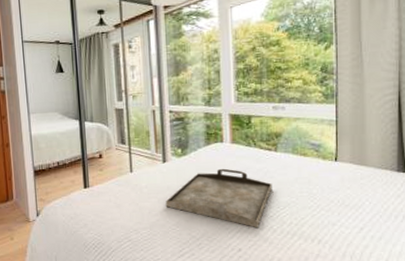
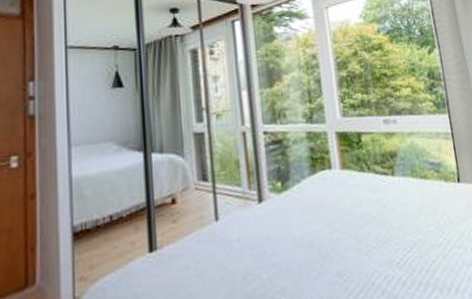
serving tray: present [165,168,272,228] -> none [264,203,395,283]

